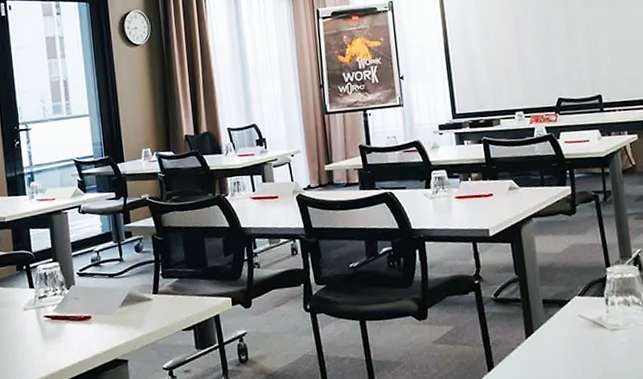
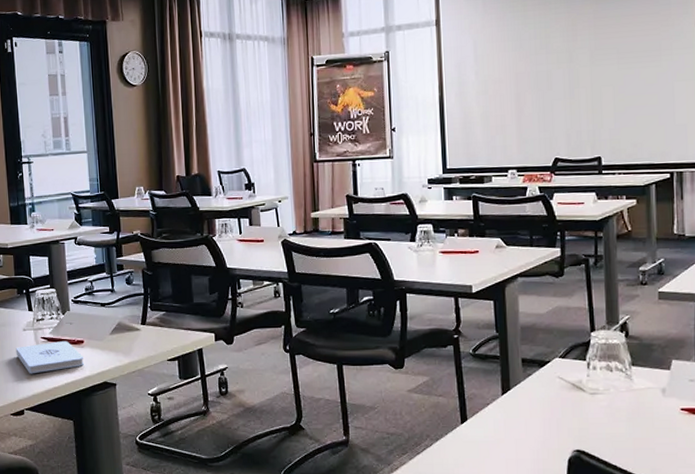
notepad: none [16,318,93,358] -> present [16,341,85,374]

